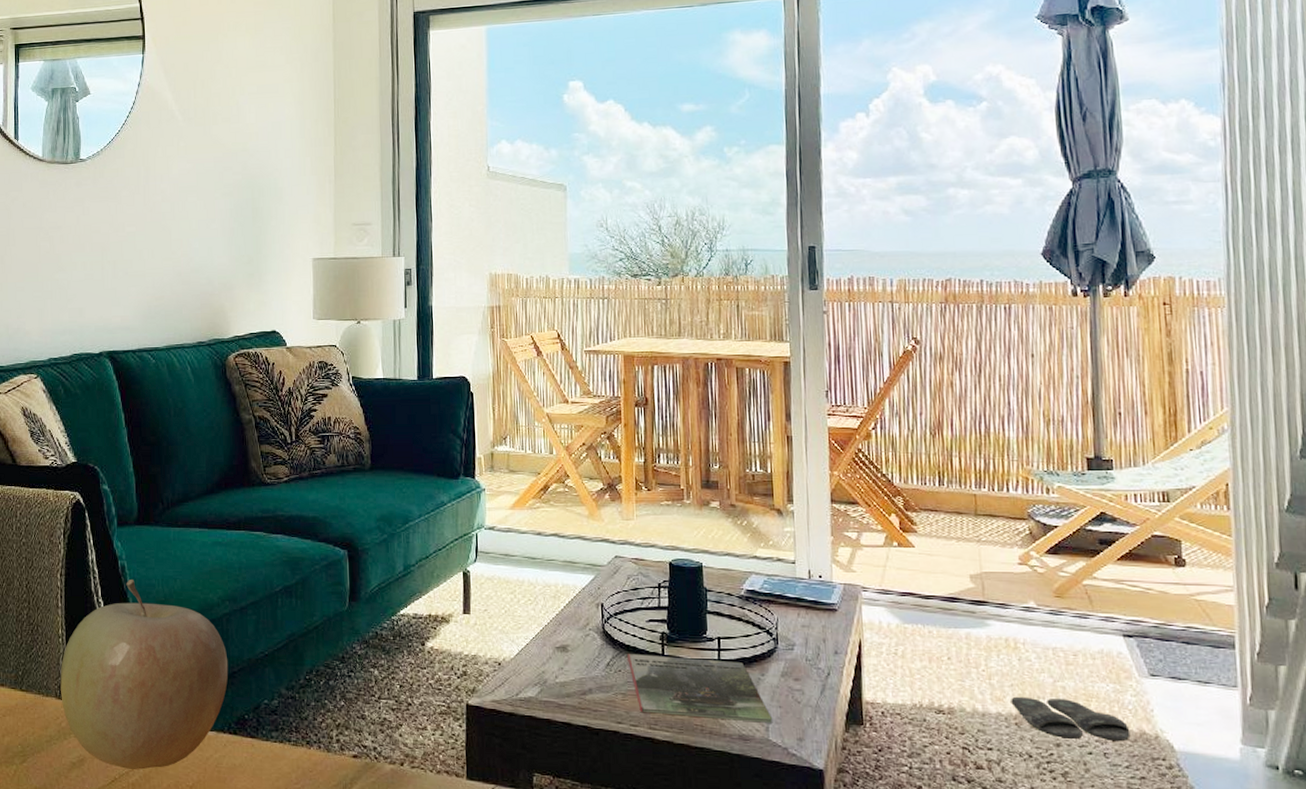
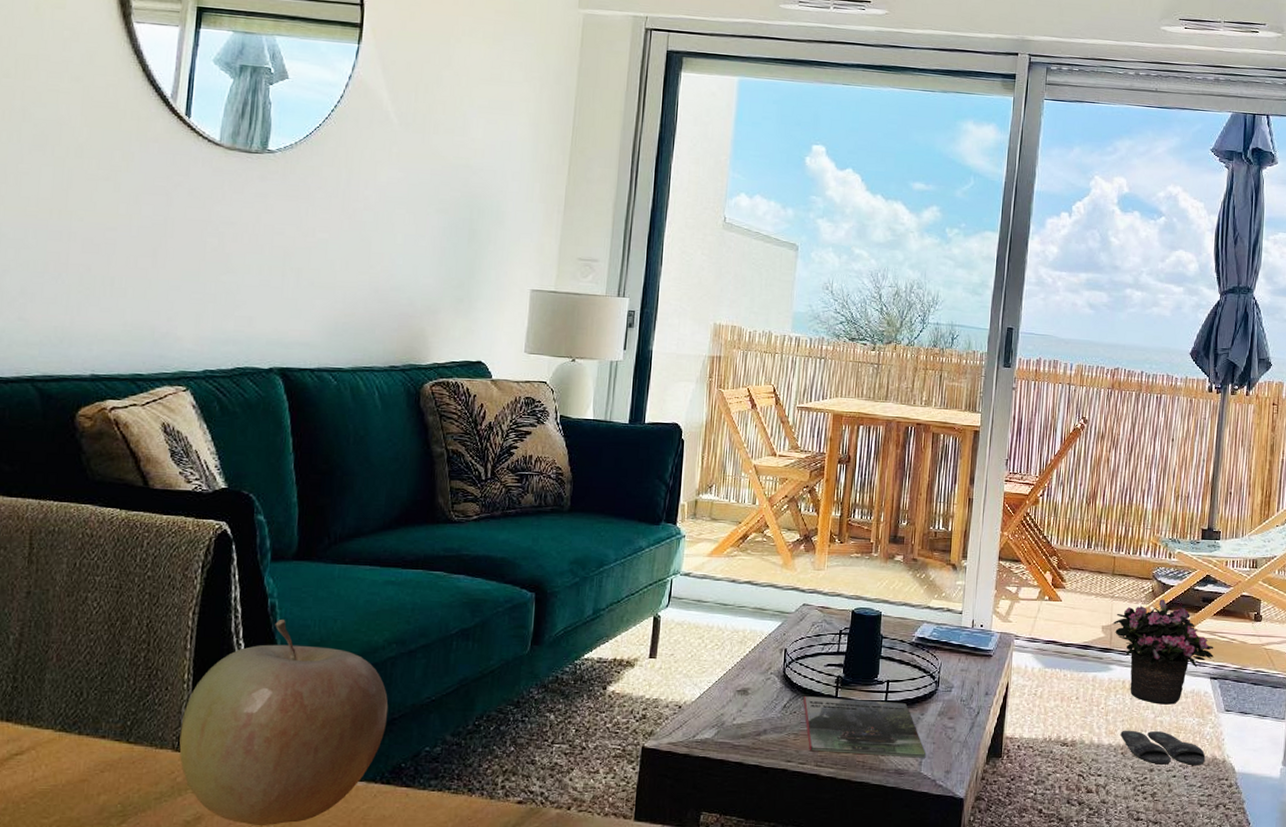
potted flower: none [982,542,1124,667] -> present [1112,599,1214,705]

